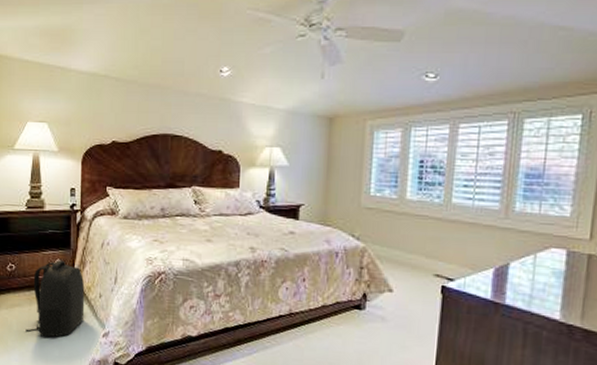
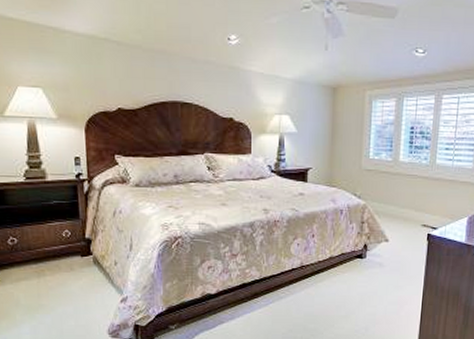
backpack: present [25,260,85,338] -> none [35,231,100,308]

